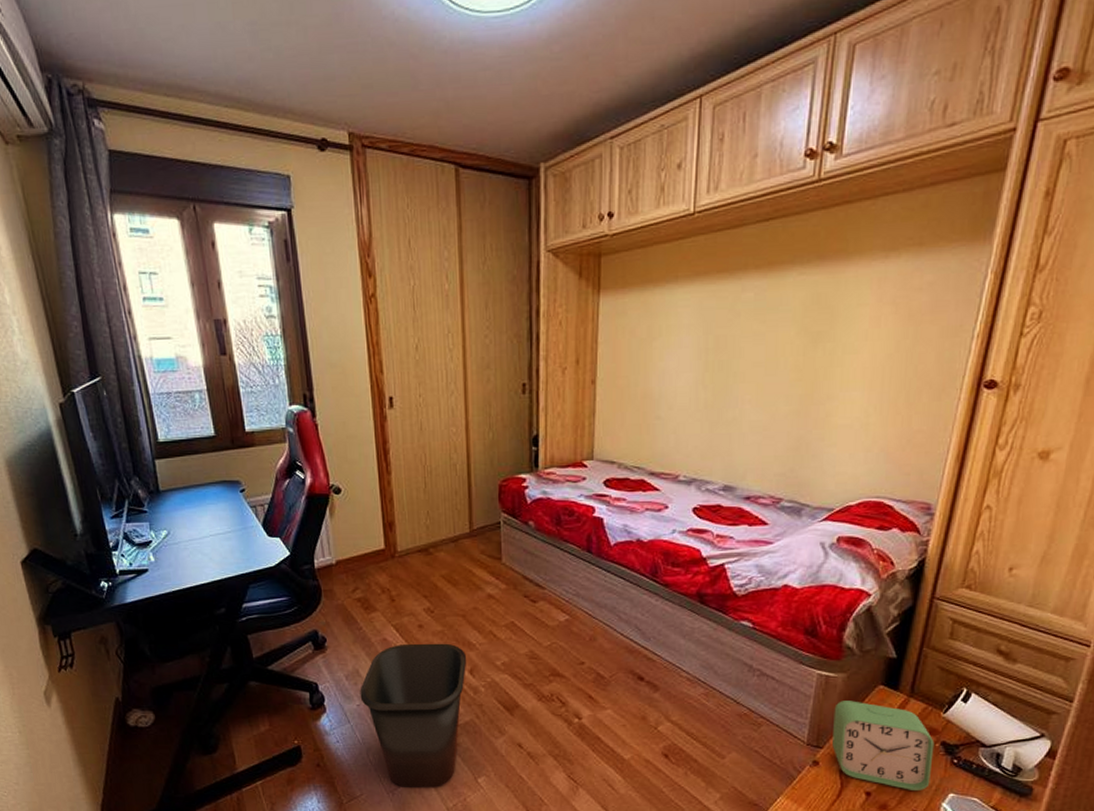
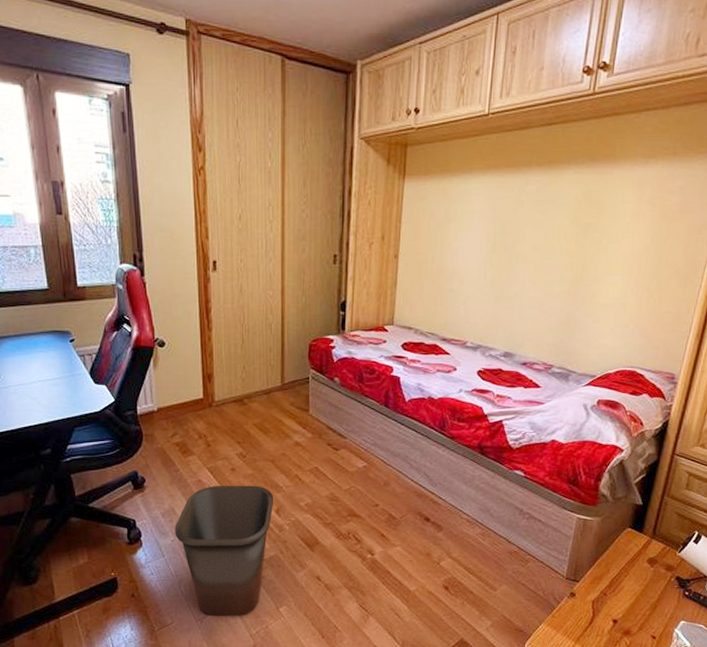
alarm clock: present [832,701,935,792] -> none [587,541,671,619]

